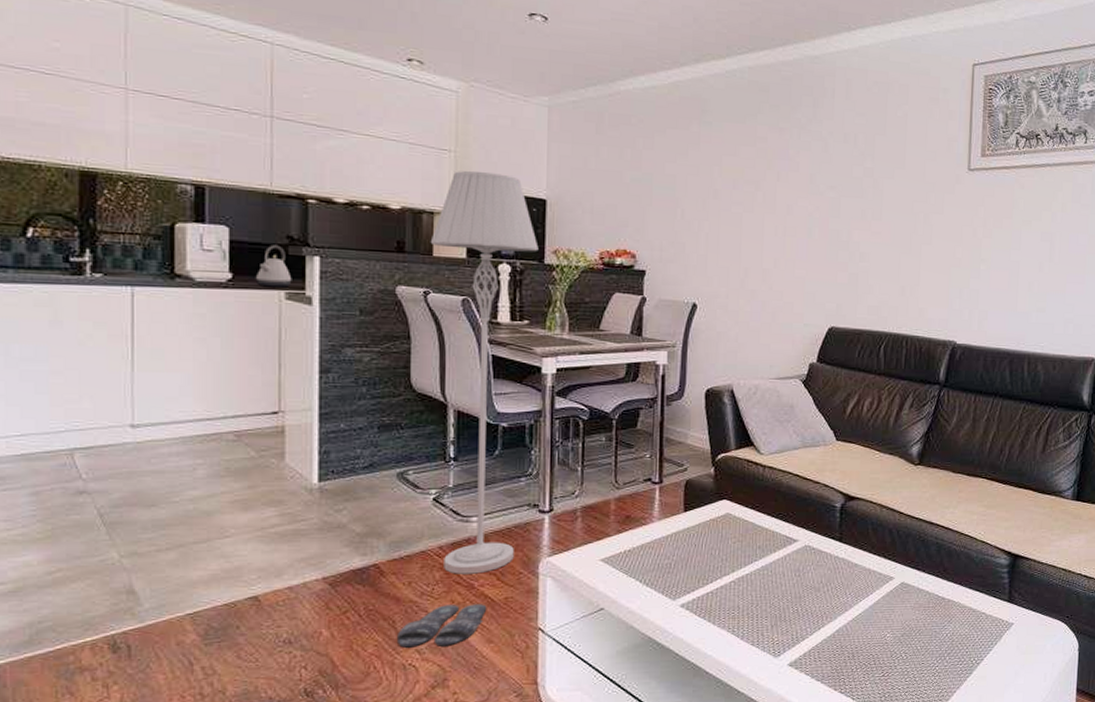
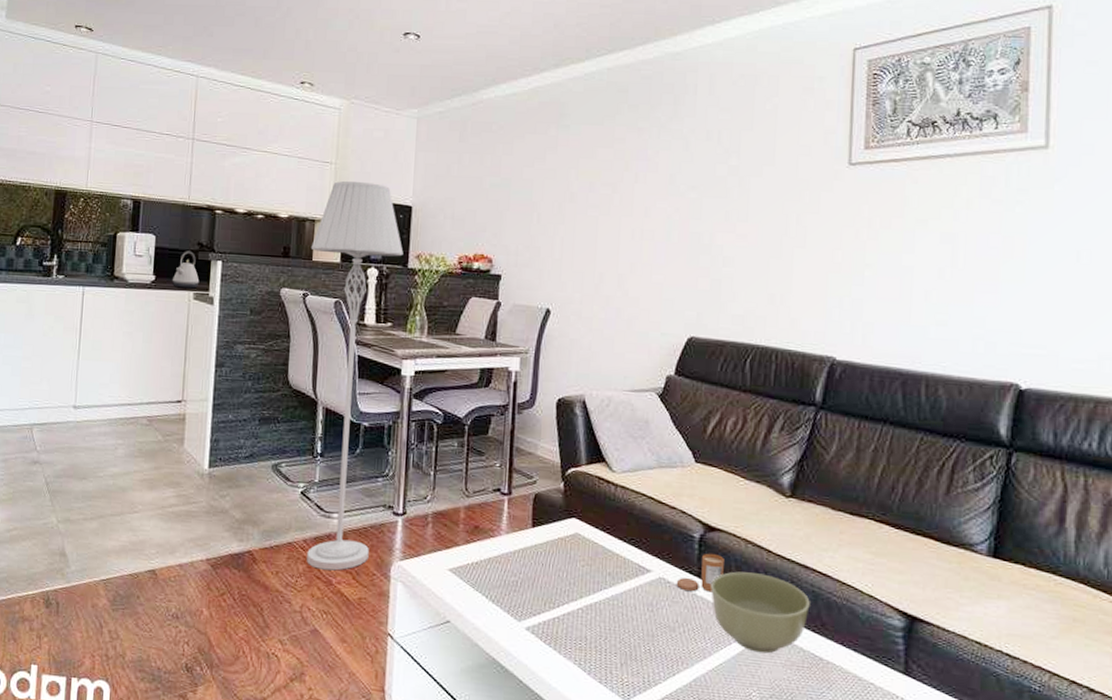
slippers: present [396,604,487,648] -> none [263,598,343,640]
candle: none [820,519,862,554] -> present [676,553,724,592]
bowl: none [851,533,935,600] -> present [711,571,810,654]

